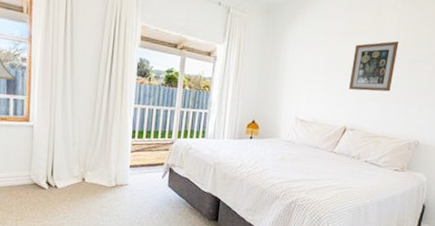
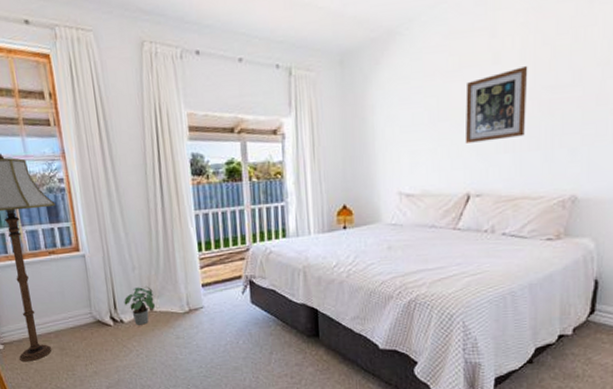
potted plant: none [61,160,87,192] -> present [124,287,155,325]

